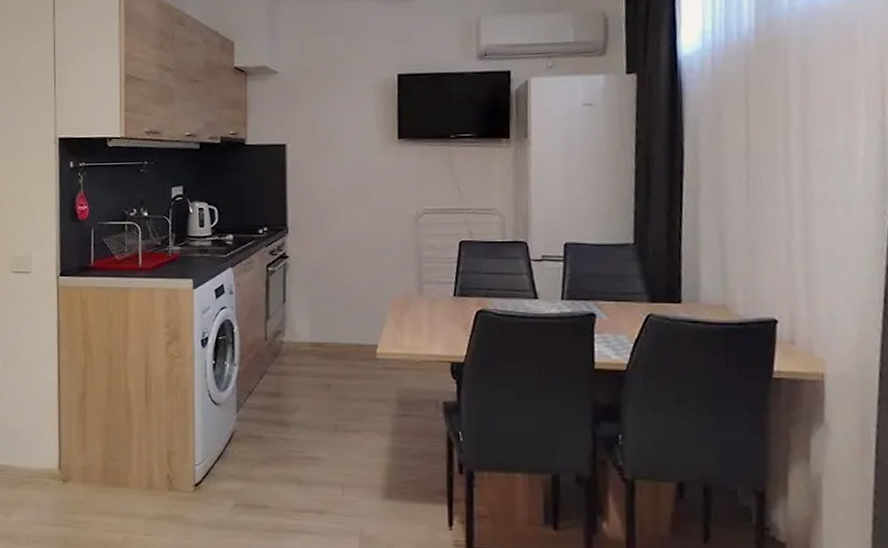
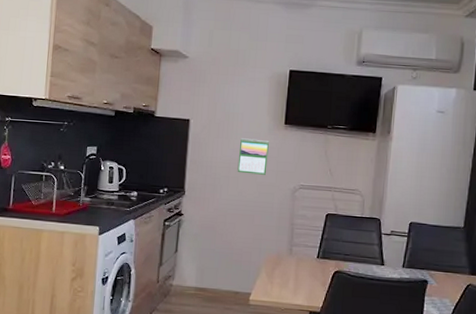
calendar: none [347,159,382,202] -> present [237,138,269,175]

